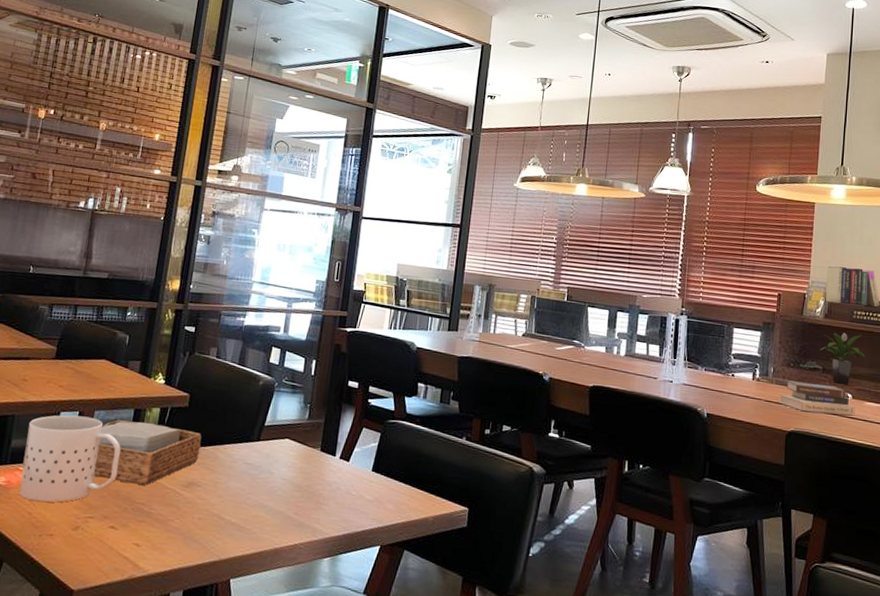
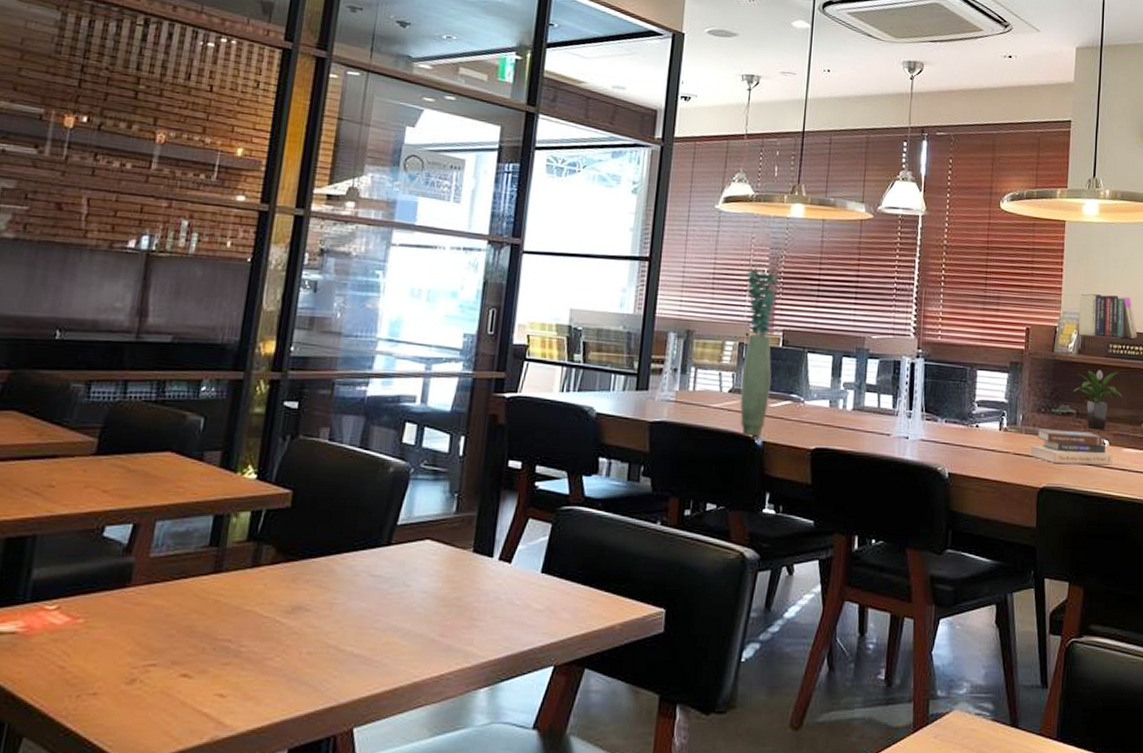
mug: present [19,415,121,503] -> none [44,529,196,651]
napkin holder: present [94,420,202,485] -> none [156,531,311,615]
vase: none [531,231,564,374] -> present [740,263,777,437]

